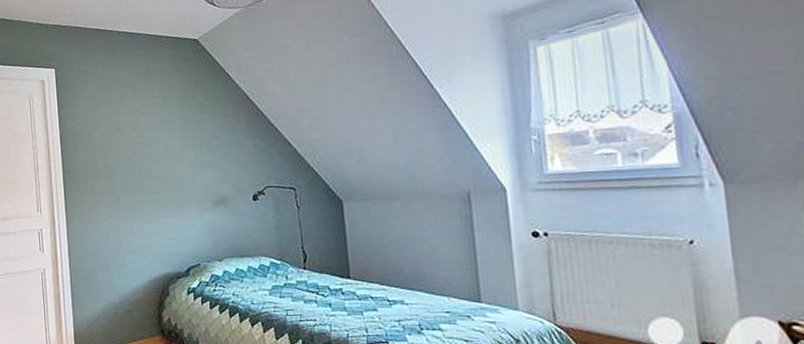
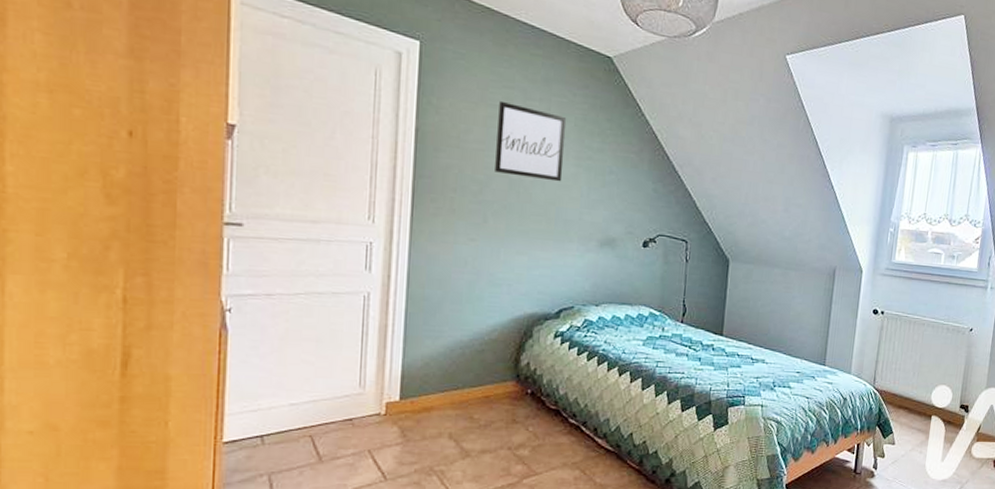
wall art: none [115,98,173,157] -> present [495,100,567,182]

